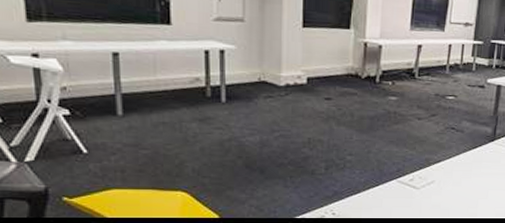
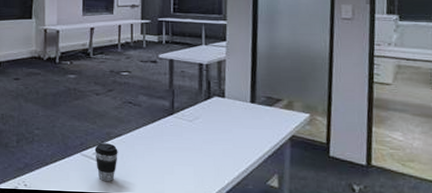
coffee cup: none [411,169,436,207] -> present [94,143,118,181]

